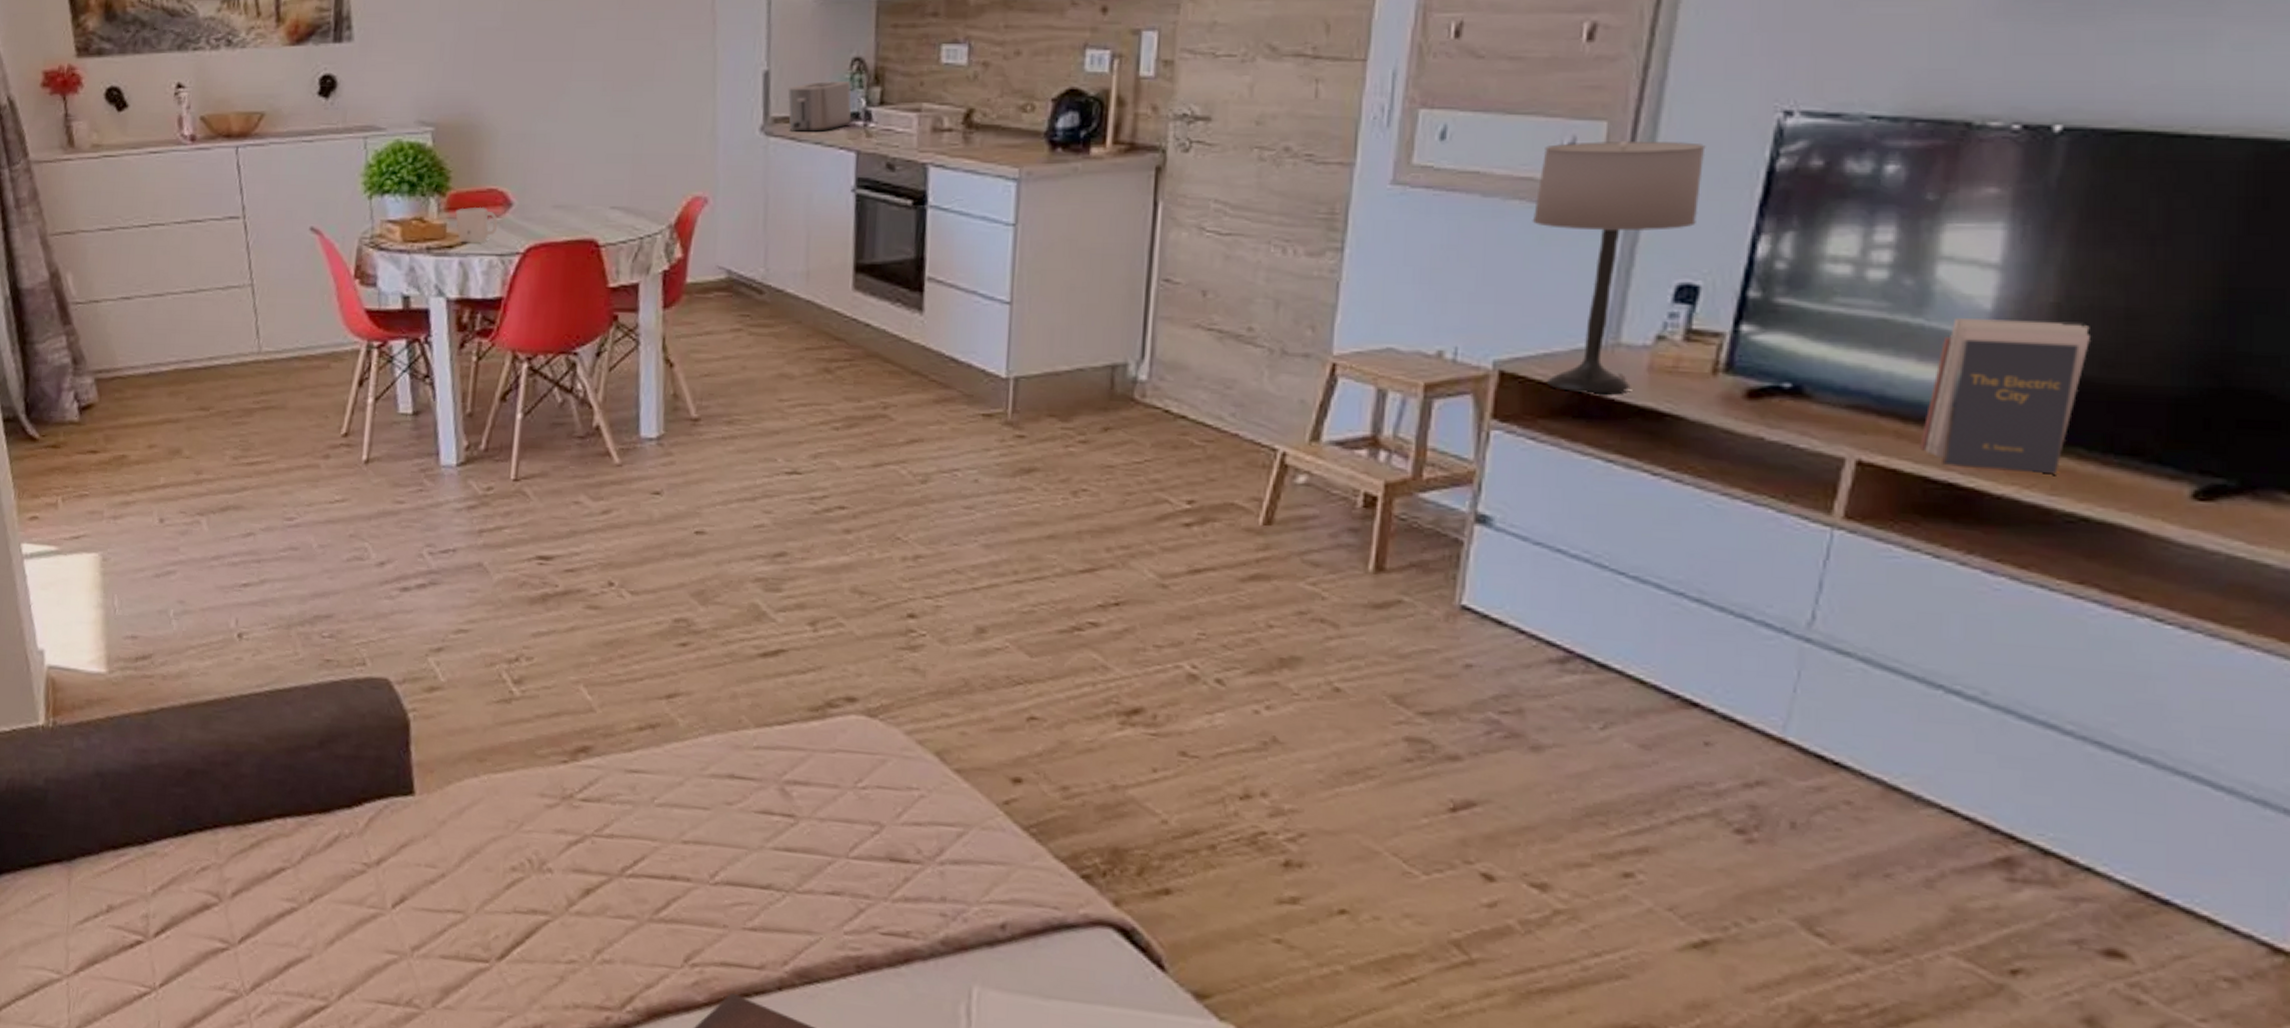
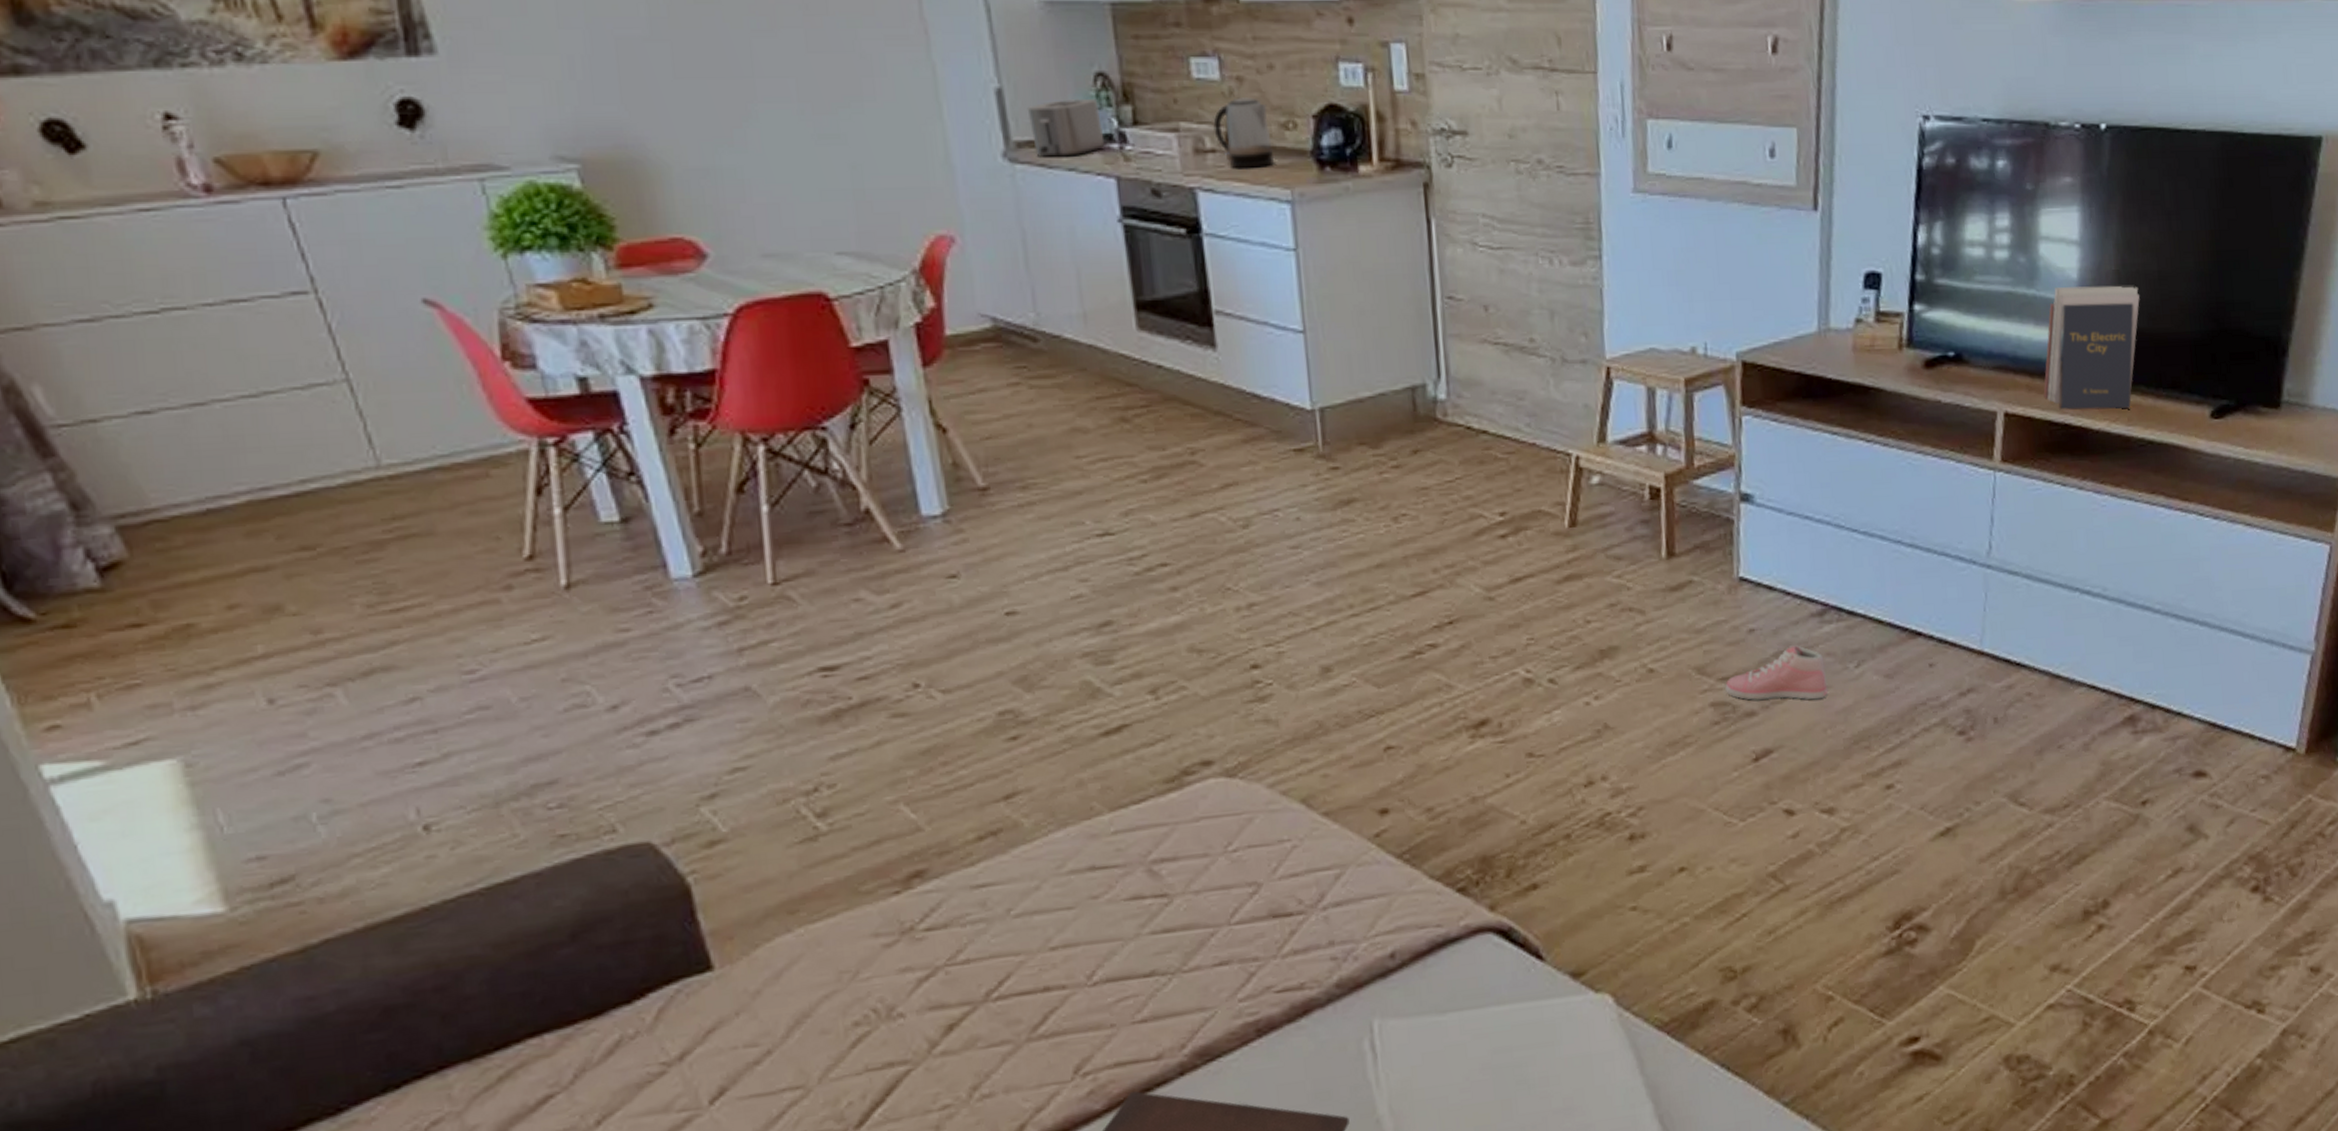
mug: present [455,207,498,243] -> none [631,260,693,307]
kettle: none [953,81,1009,146] -> present [1213,97,1275,168]
sneaker: none [1426,690,1560,757] -> present [1725,645,1828,700]
table lamp: present [1532,140,1706,394] -> none [1750,145,1873,376]

